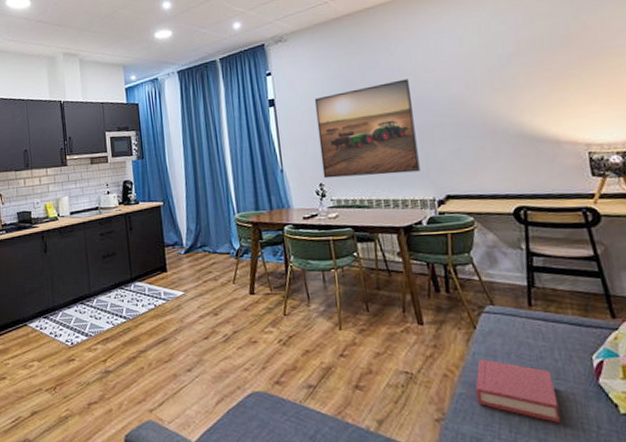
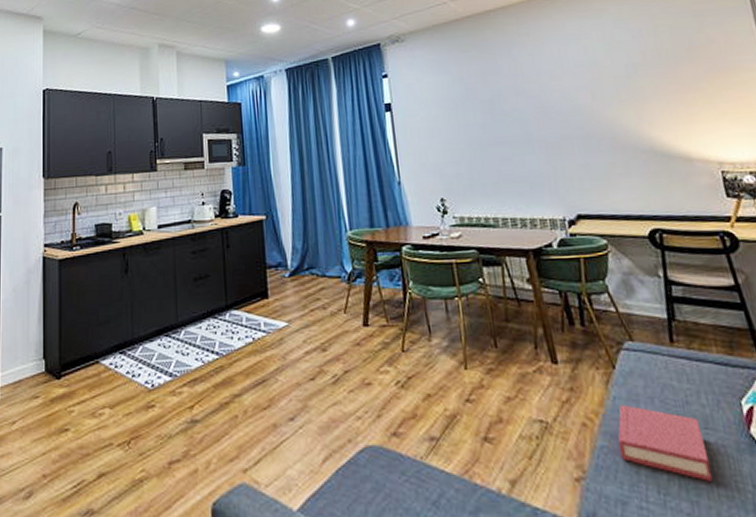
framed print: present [314,79,420,179] -> none [434,87,549,193]

